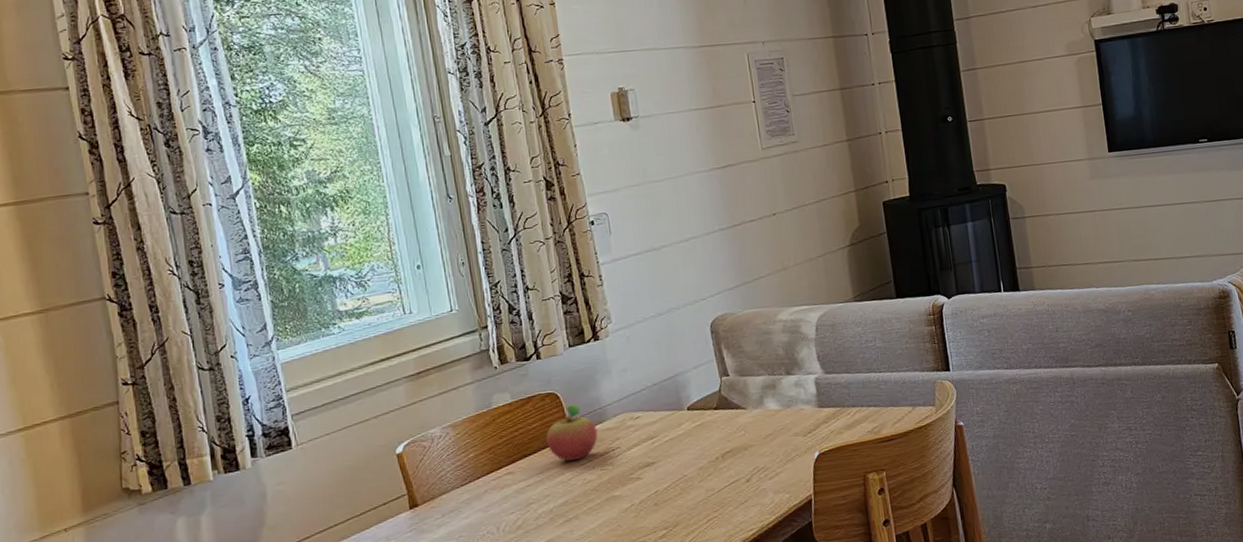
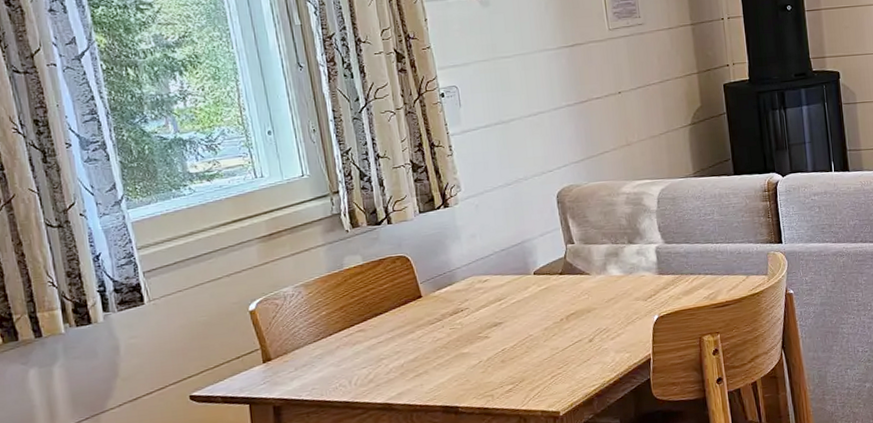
fruit: present [546,403,598,461] -> none [397,266,447,320]

